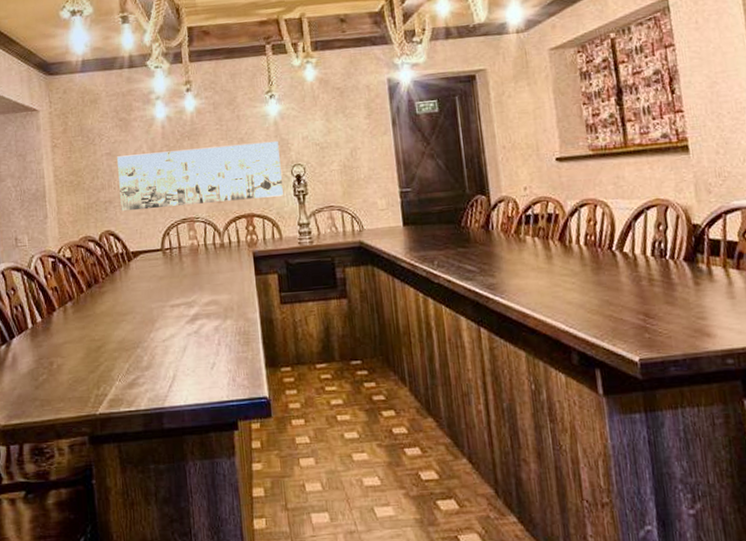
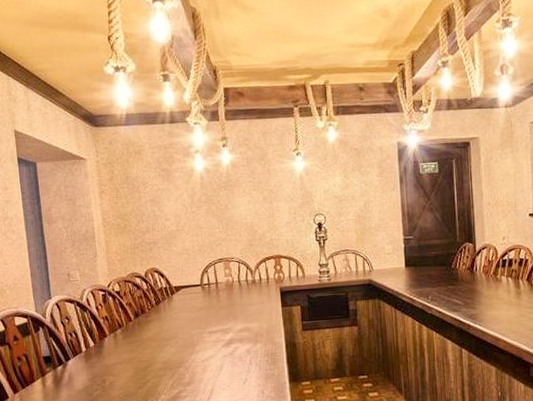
wall art: present [116,140,283,212] -> none [159,193,307,252]

